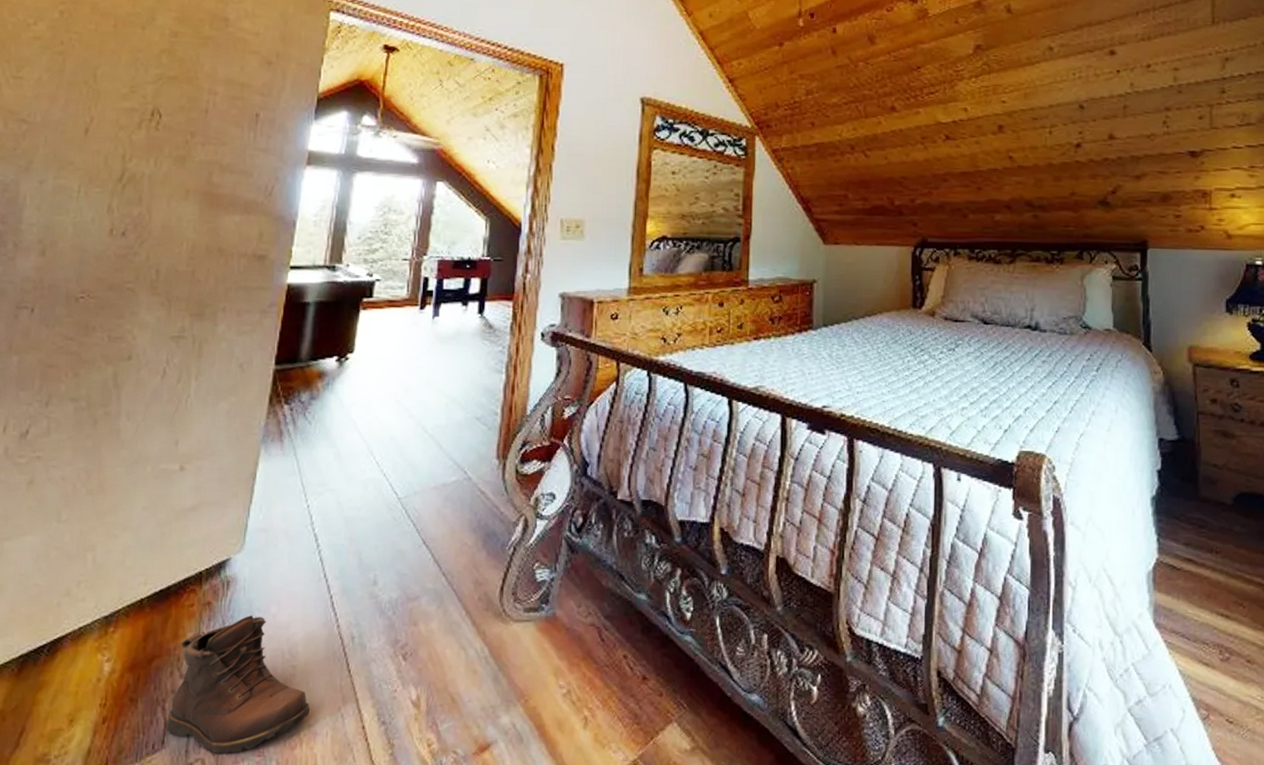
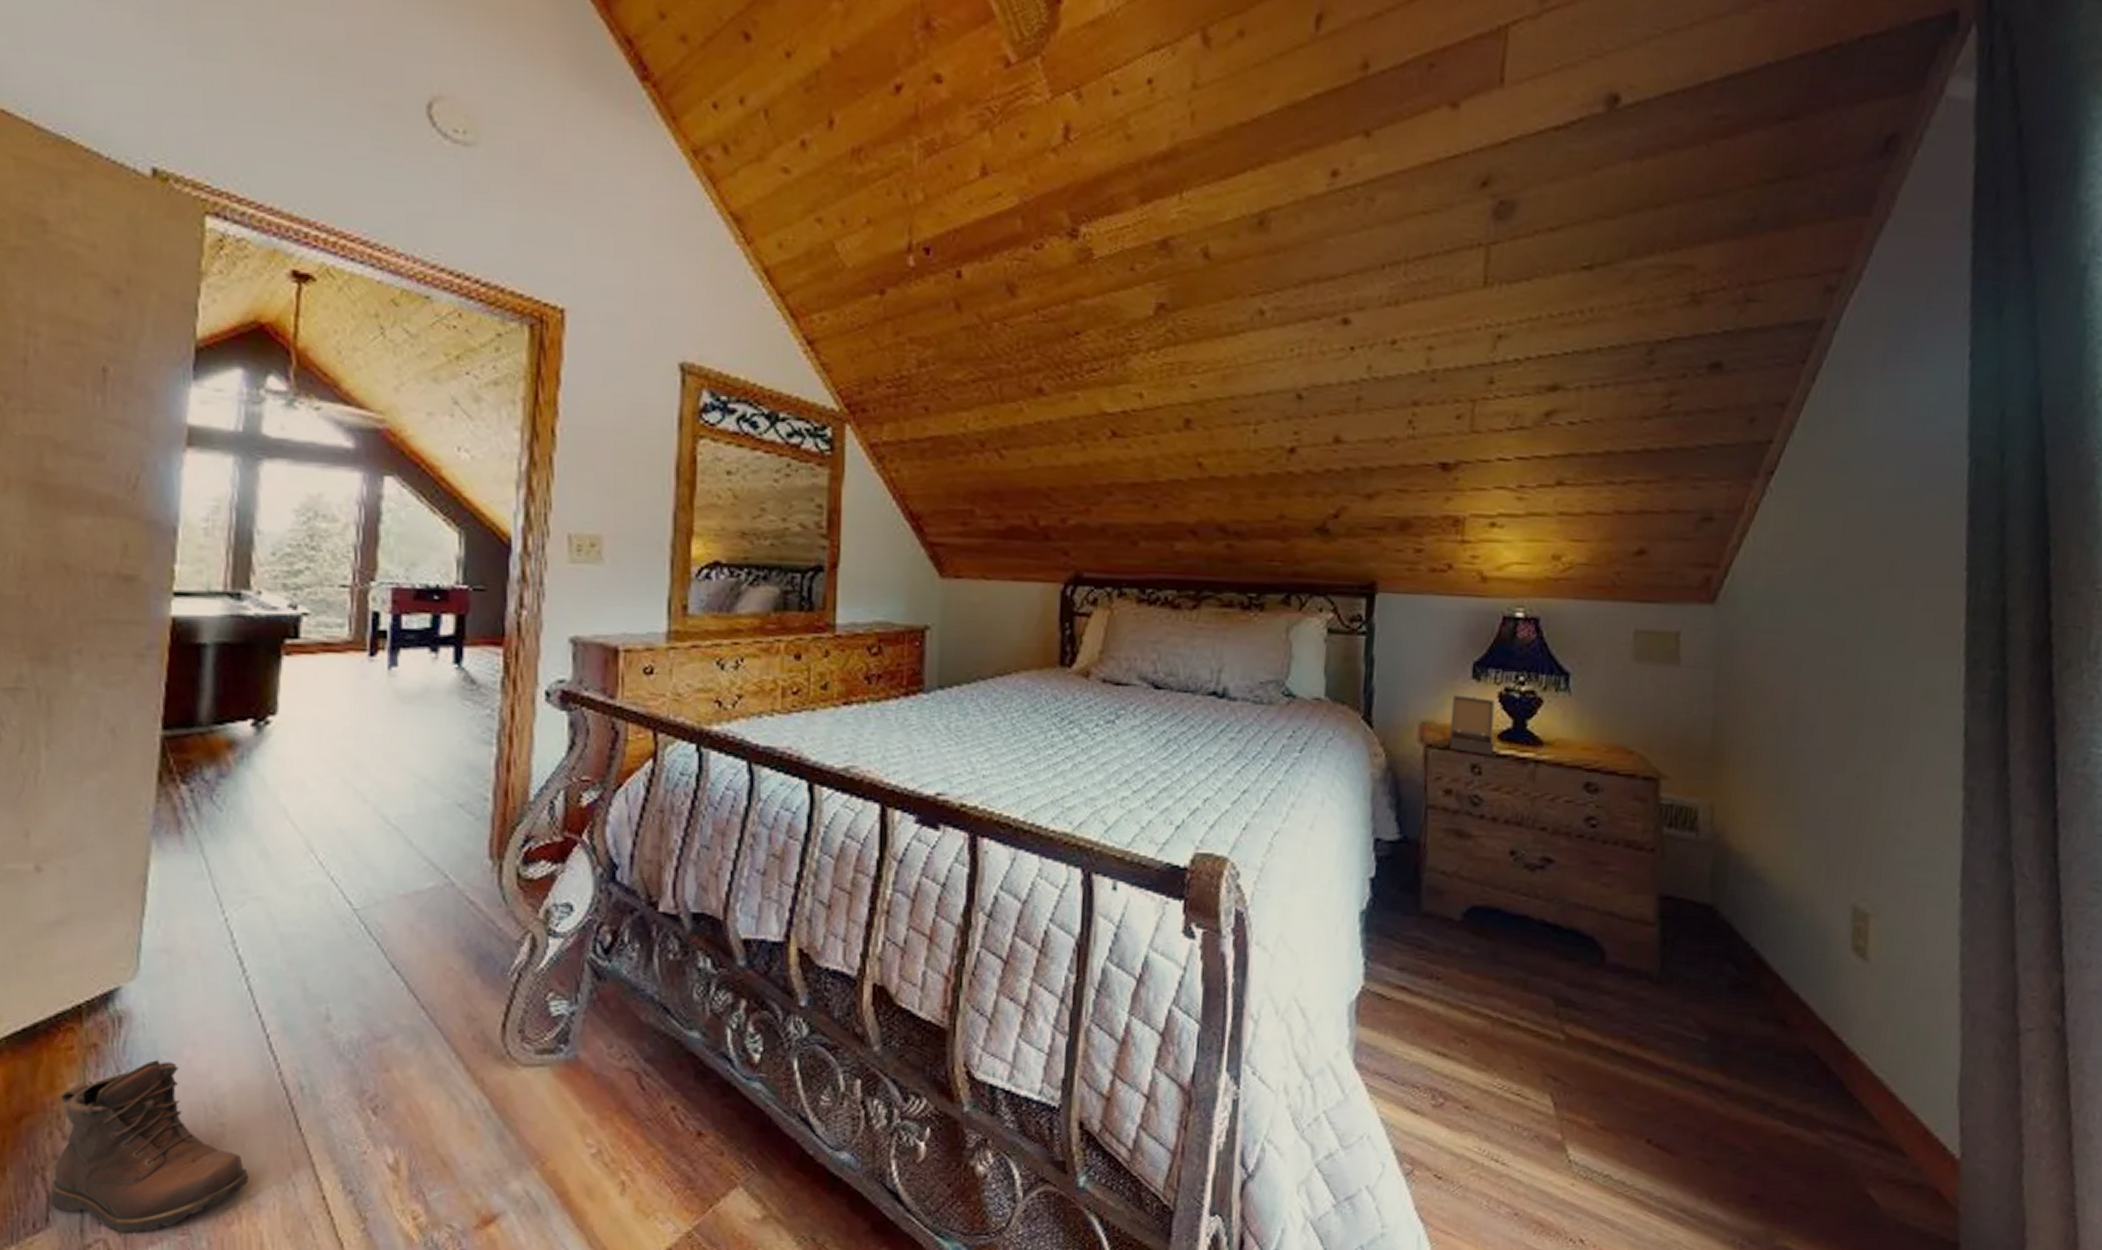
jewelry box: none [1211,325,1247,372] -> present [1448,695,1495,756]

